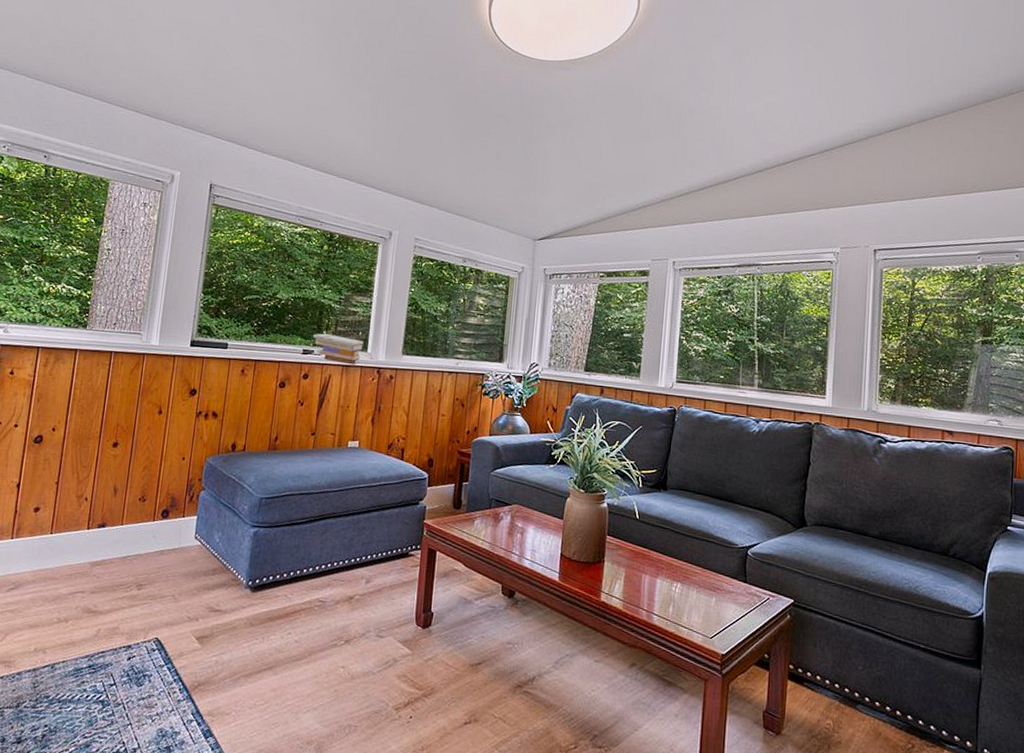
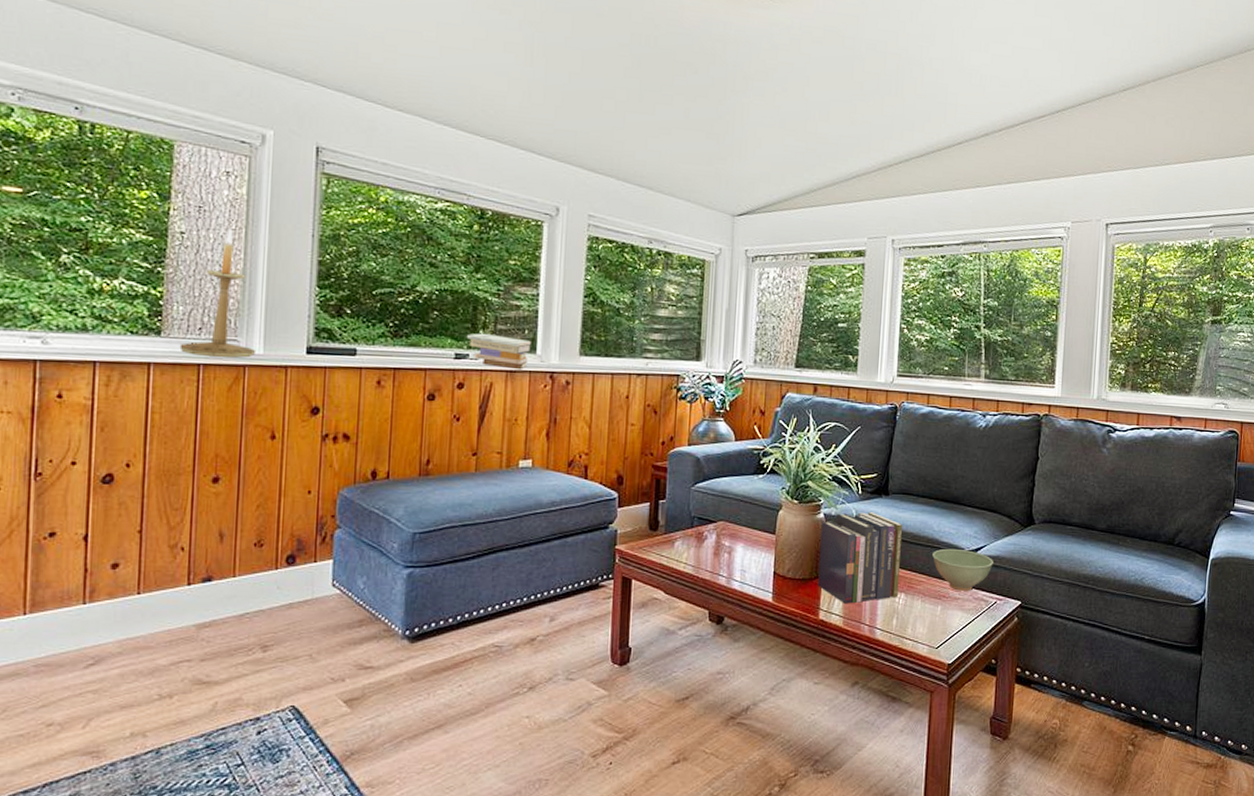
candlestick: none [99,247,154,348] -> present [179,228,257,359]
books: none [600,503,679,589] -> present [818,512,902,604]
bowl: none [708,543,766,586] -> present [932,548,993,591]

